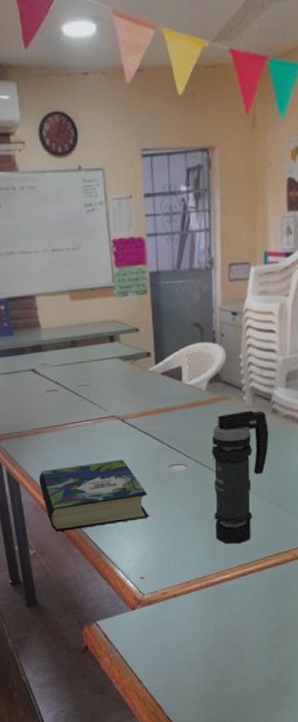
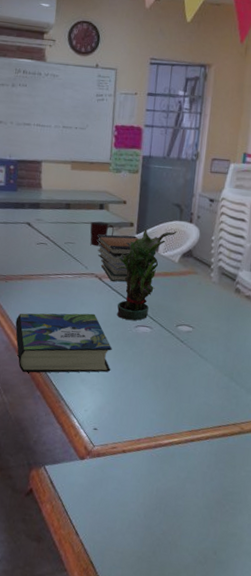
mug: none [102,356,131,385] -> present [90,221,115,246]
book stack: none [112,367,180,421] -> present [96,234,154,282]
potted plant: none [138,354,200,460] -> present [117,229,177,321]
smoke grenade: present [211,410,269,544] -> none [170,286,231,410]

